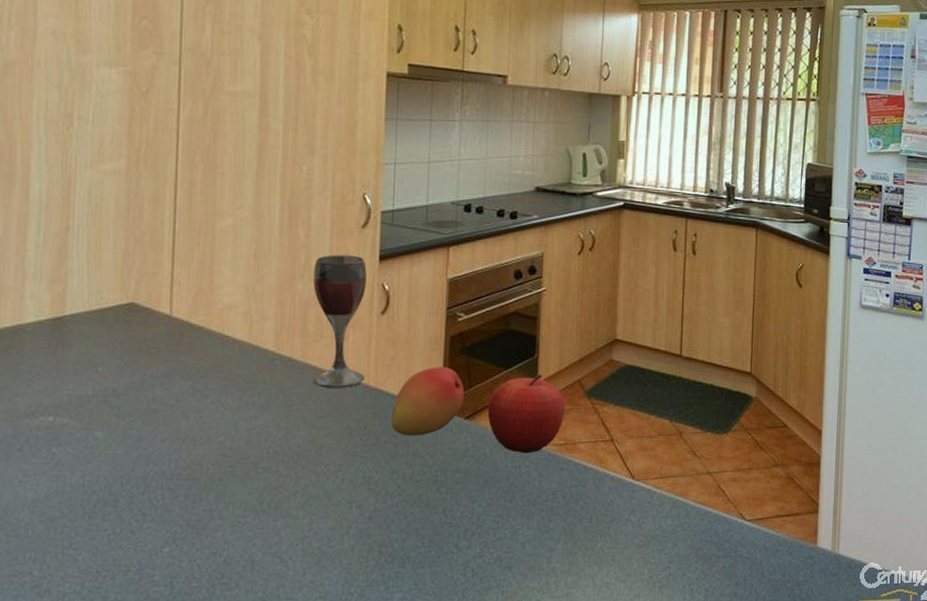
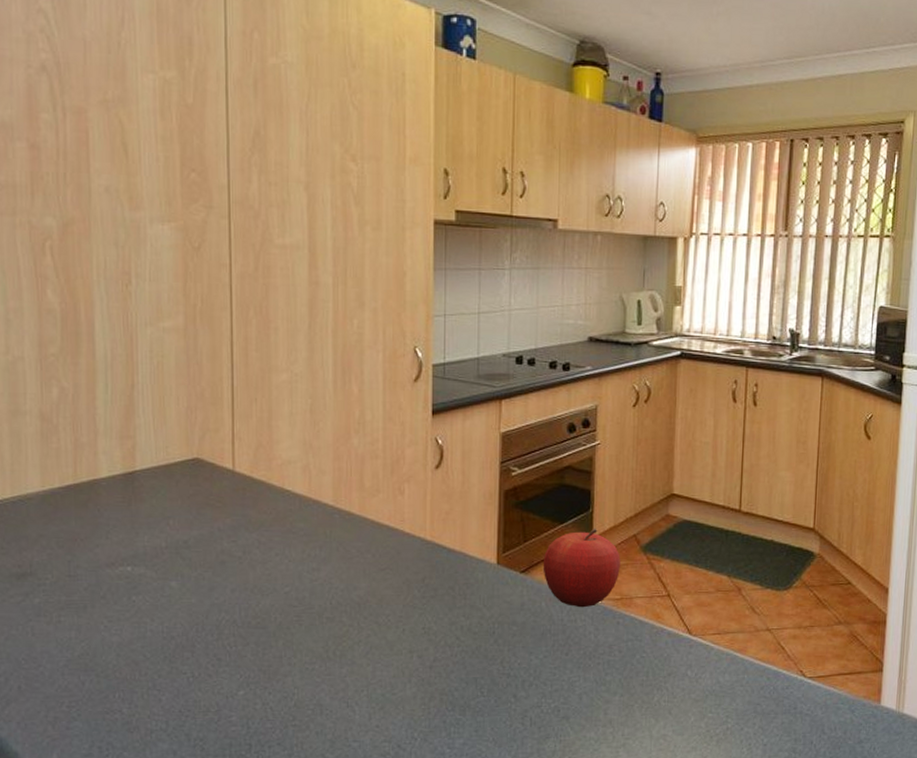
cup: present [312,255,367,390] -> none [367,409,421,543]
fruit: present [390,366,464,436] -> none [448,520,519,589]

